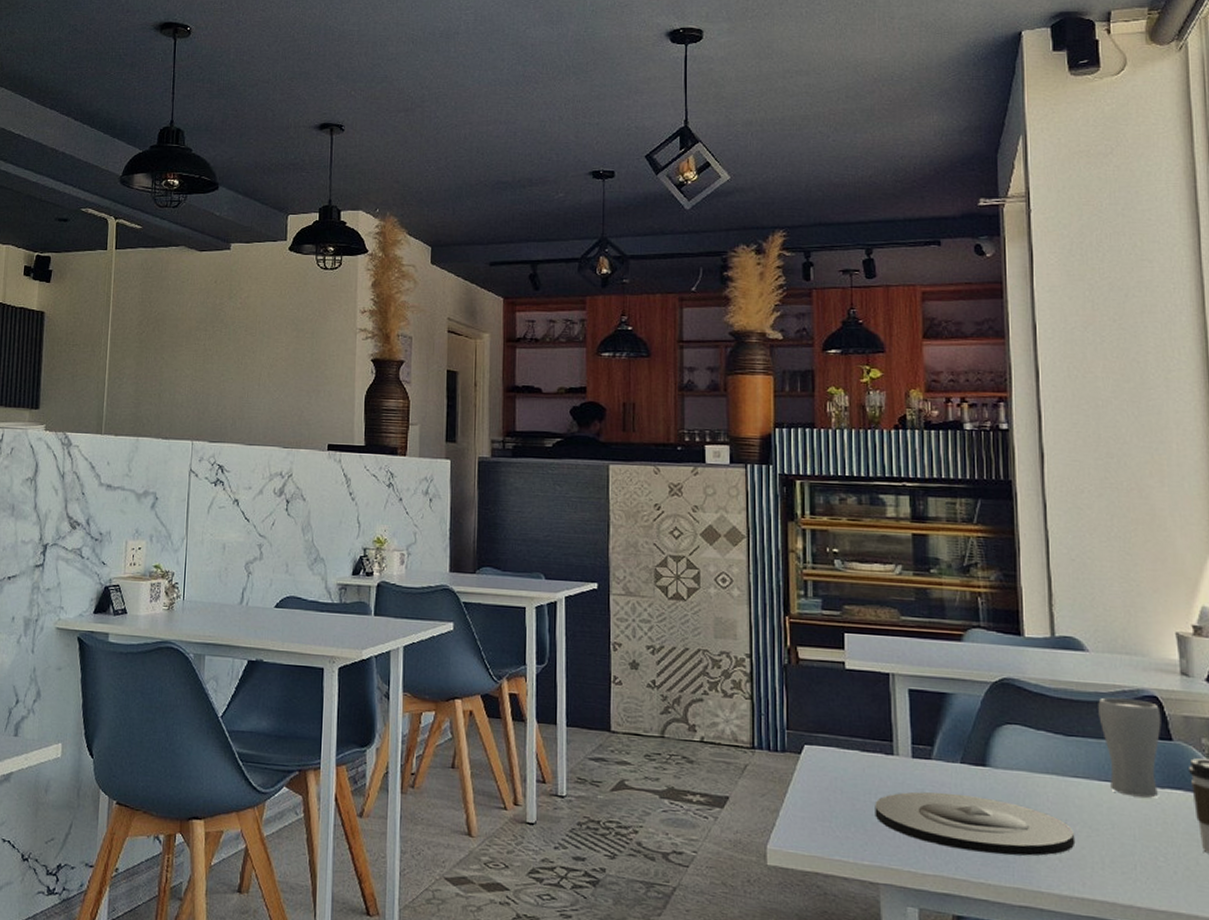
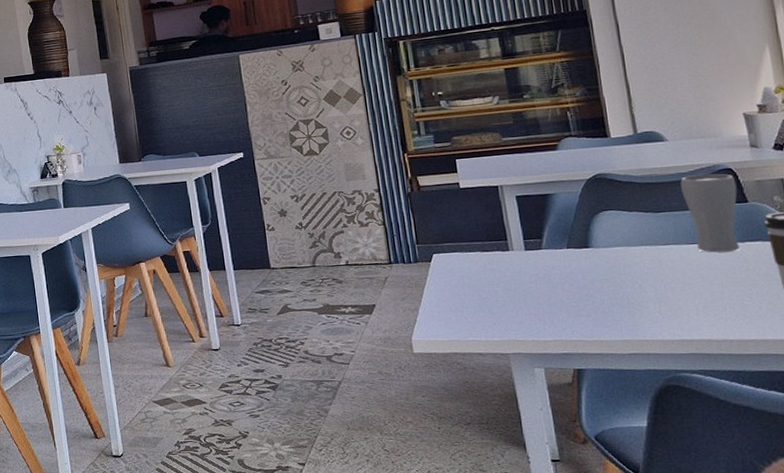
plate: present [875,791,1076,856] -> none [498,272,672,317]

